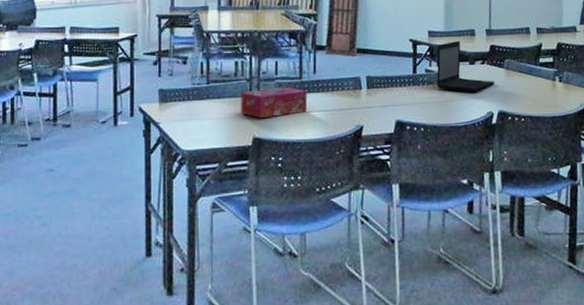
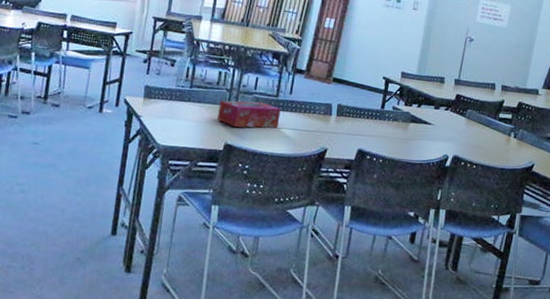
laptop: present [436,40,495,93] -> none [401,85,455,135]

